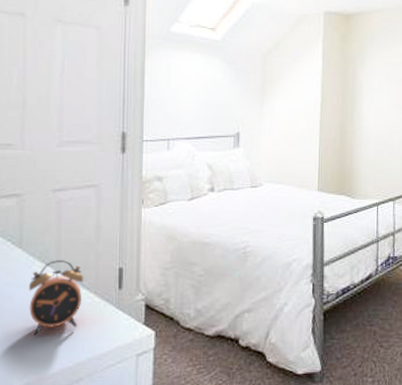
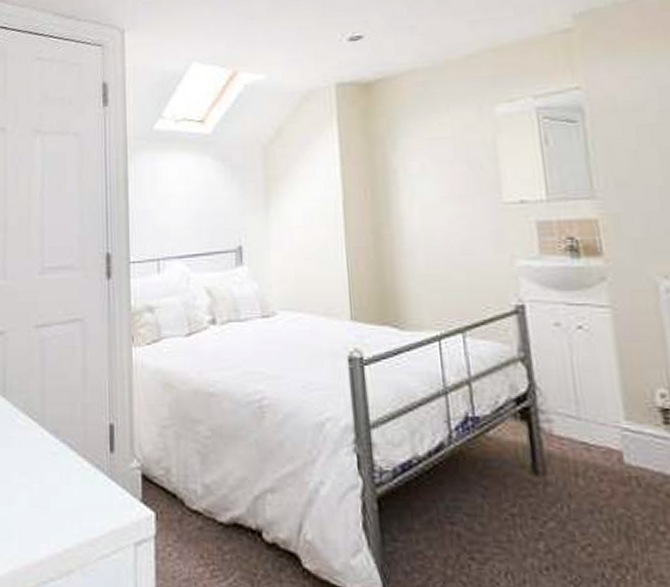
alarm clock: present [28,260,84,336] -> none [12,412,71,508]

